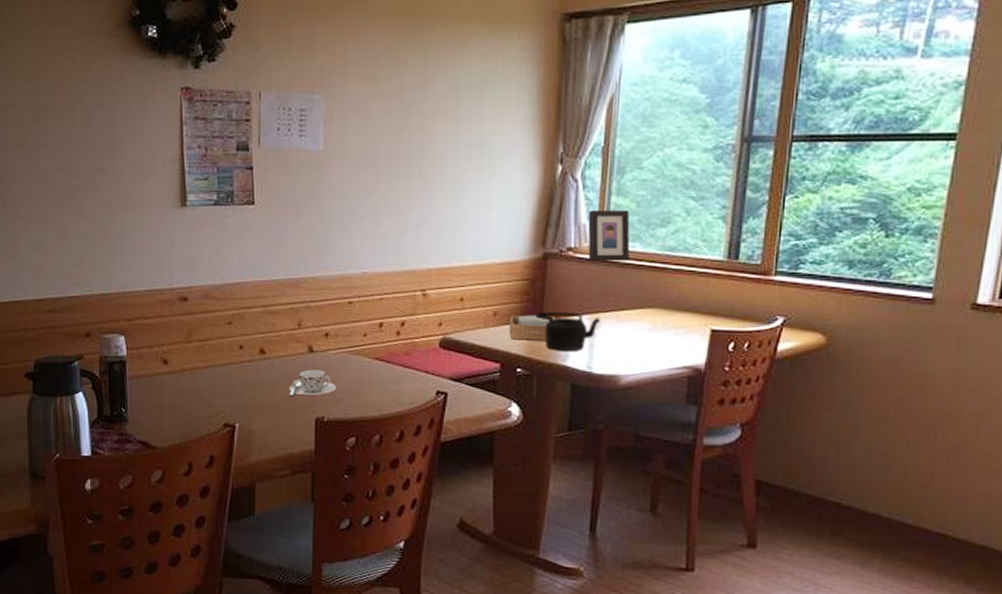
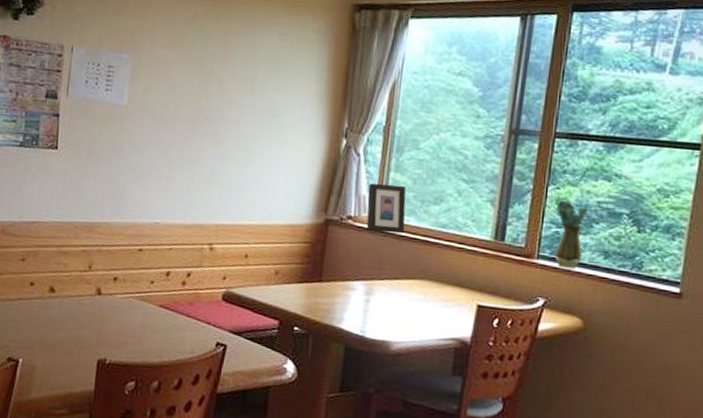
teacup: present [289,369,337,395] -> none [74,311,121,337]
napkin holder: present [509,315,555,342] -> none [289,275,332,304]
teapot: present [535,311,601,352] -> none [314,274,376,315]
vase: none [793,204,830,283] -> present [555,195,588,270]

